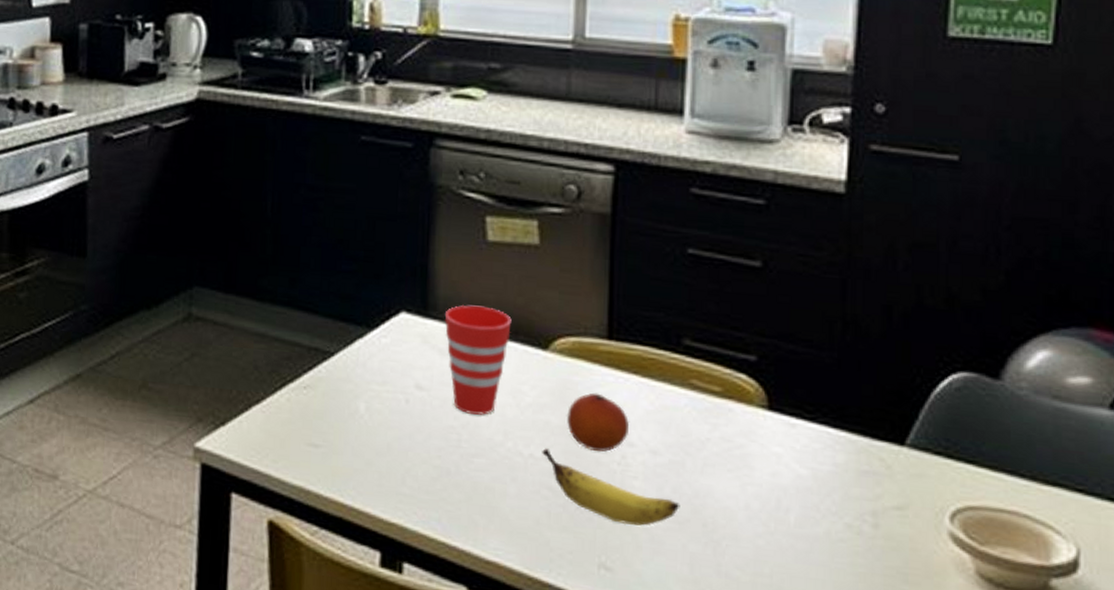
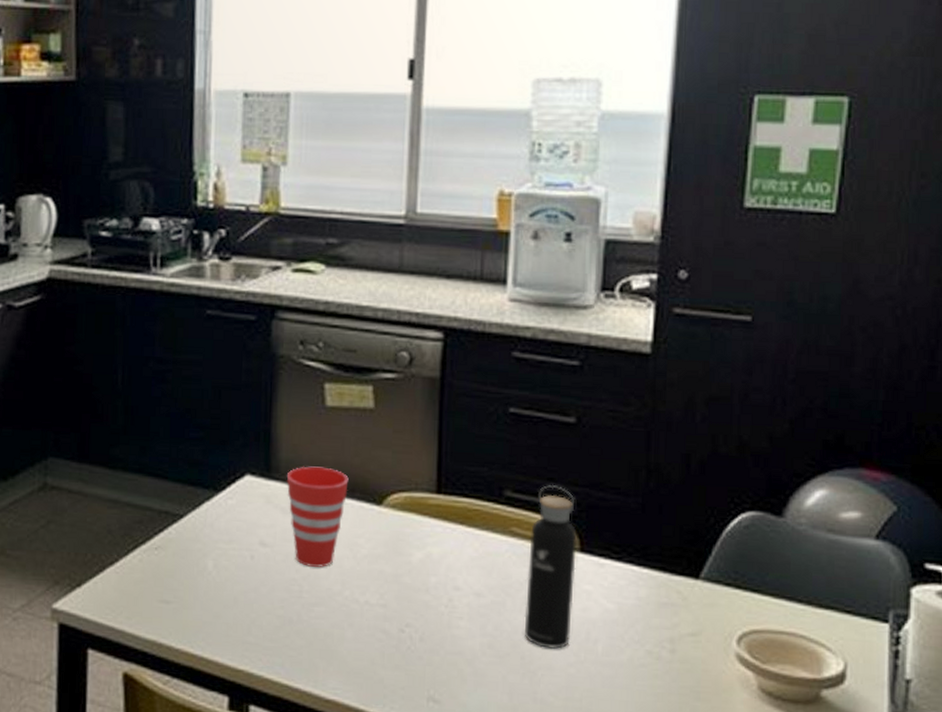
banana: present [542,448,680,526] -> none [376,595,501,661]
fruit: present [566,392,630,452] -> none [398,542,457,597]
water bottle: none [706,334,766,517] -> present [524,485,578,649]

